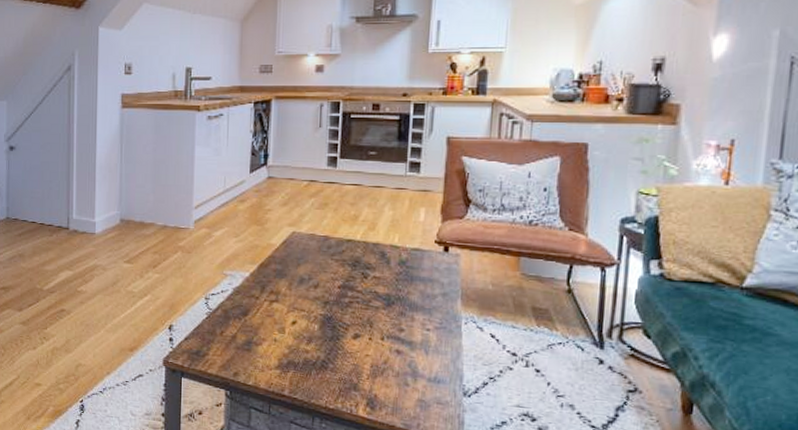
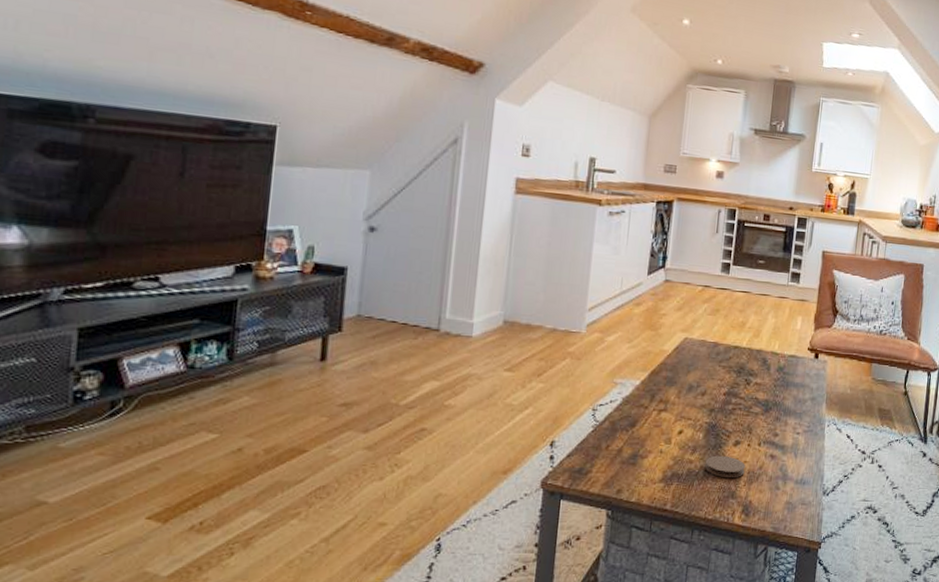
coaster: none [322,347,368,370] -> present [704,455,745,477]

